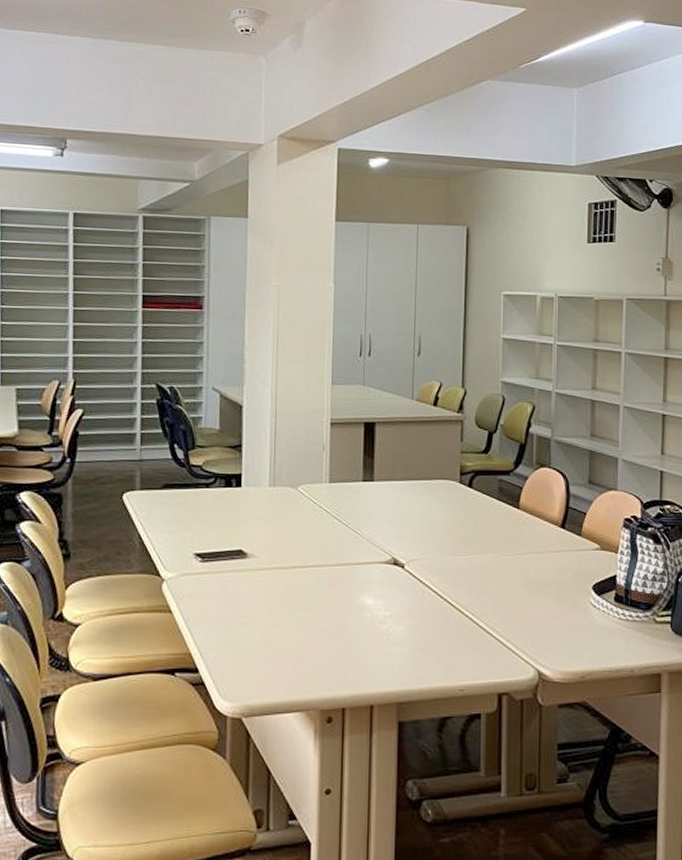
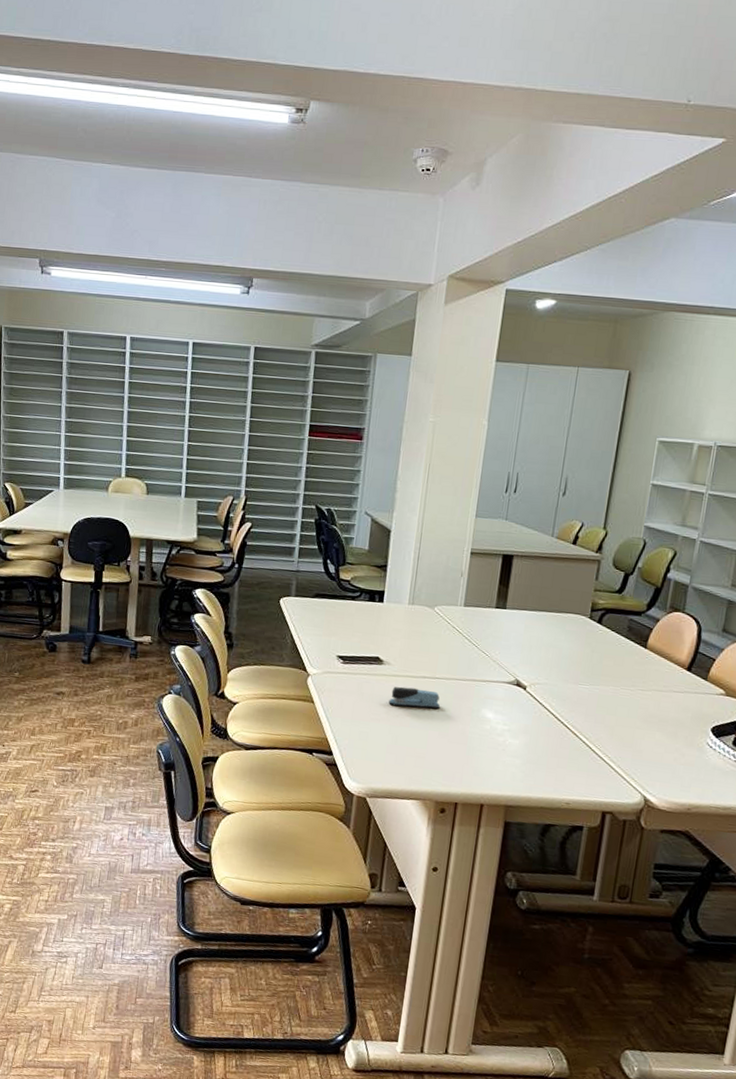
stapler: none [258,581,316,605] -> present [389,686,441,709]

